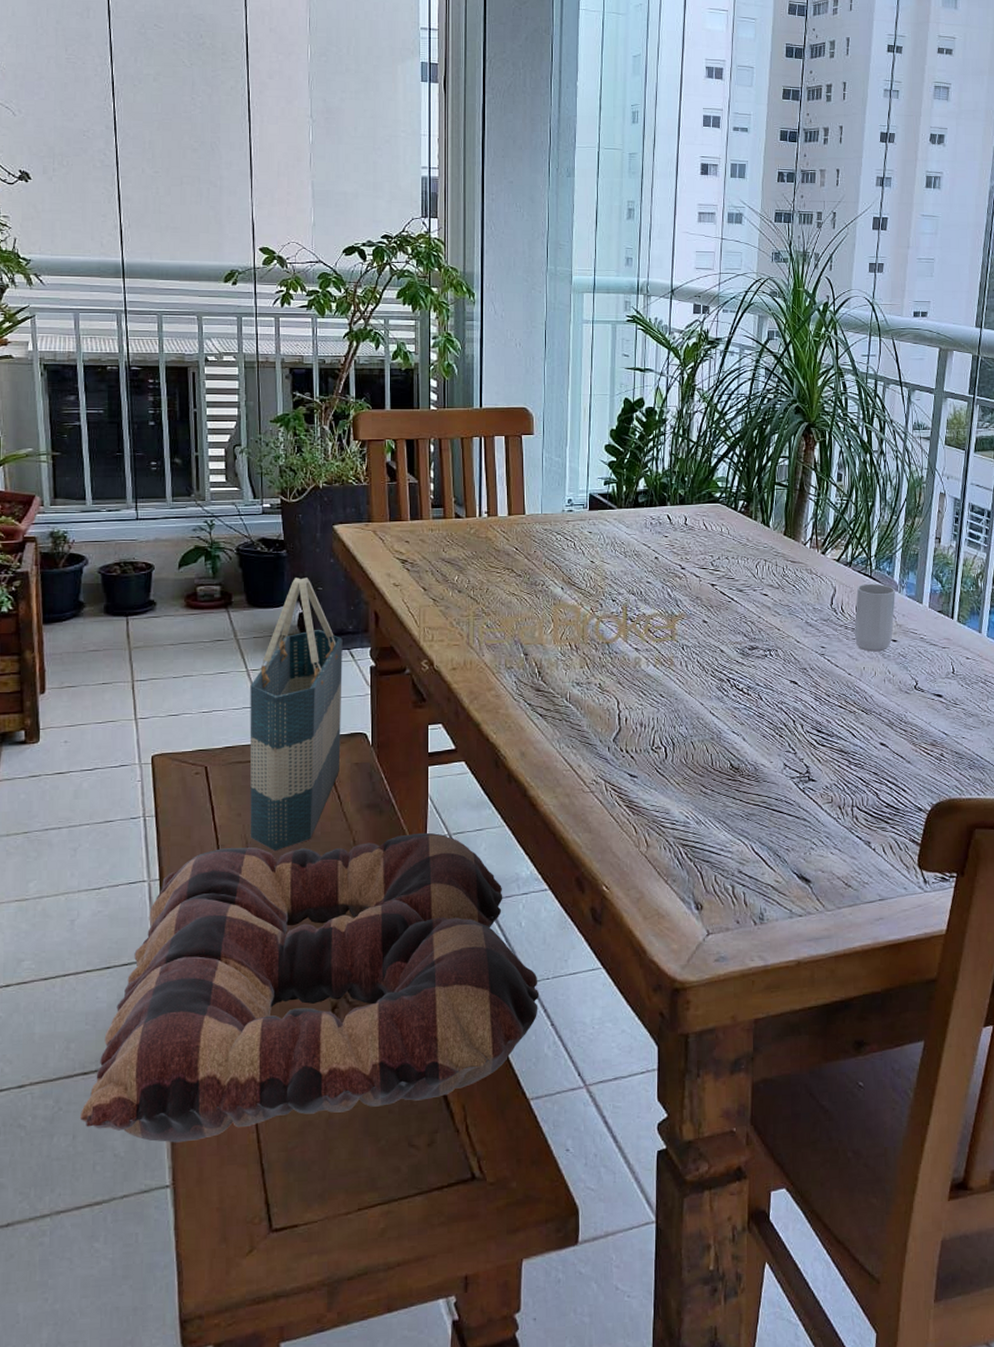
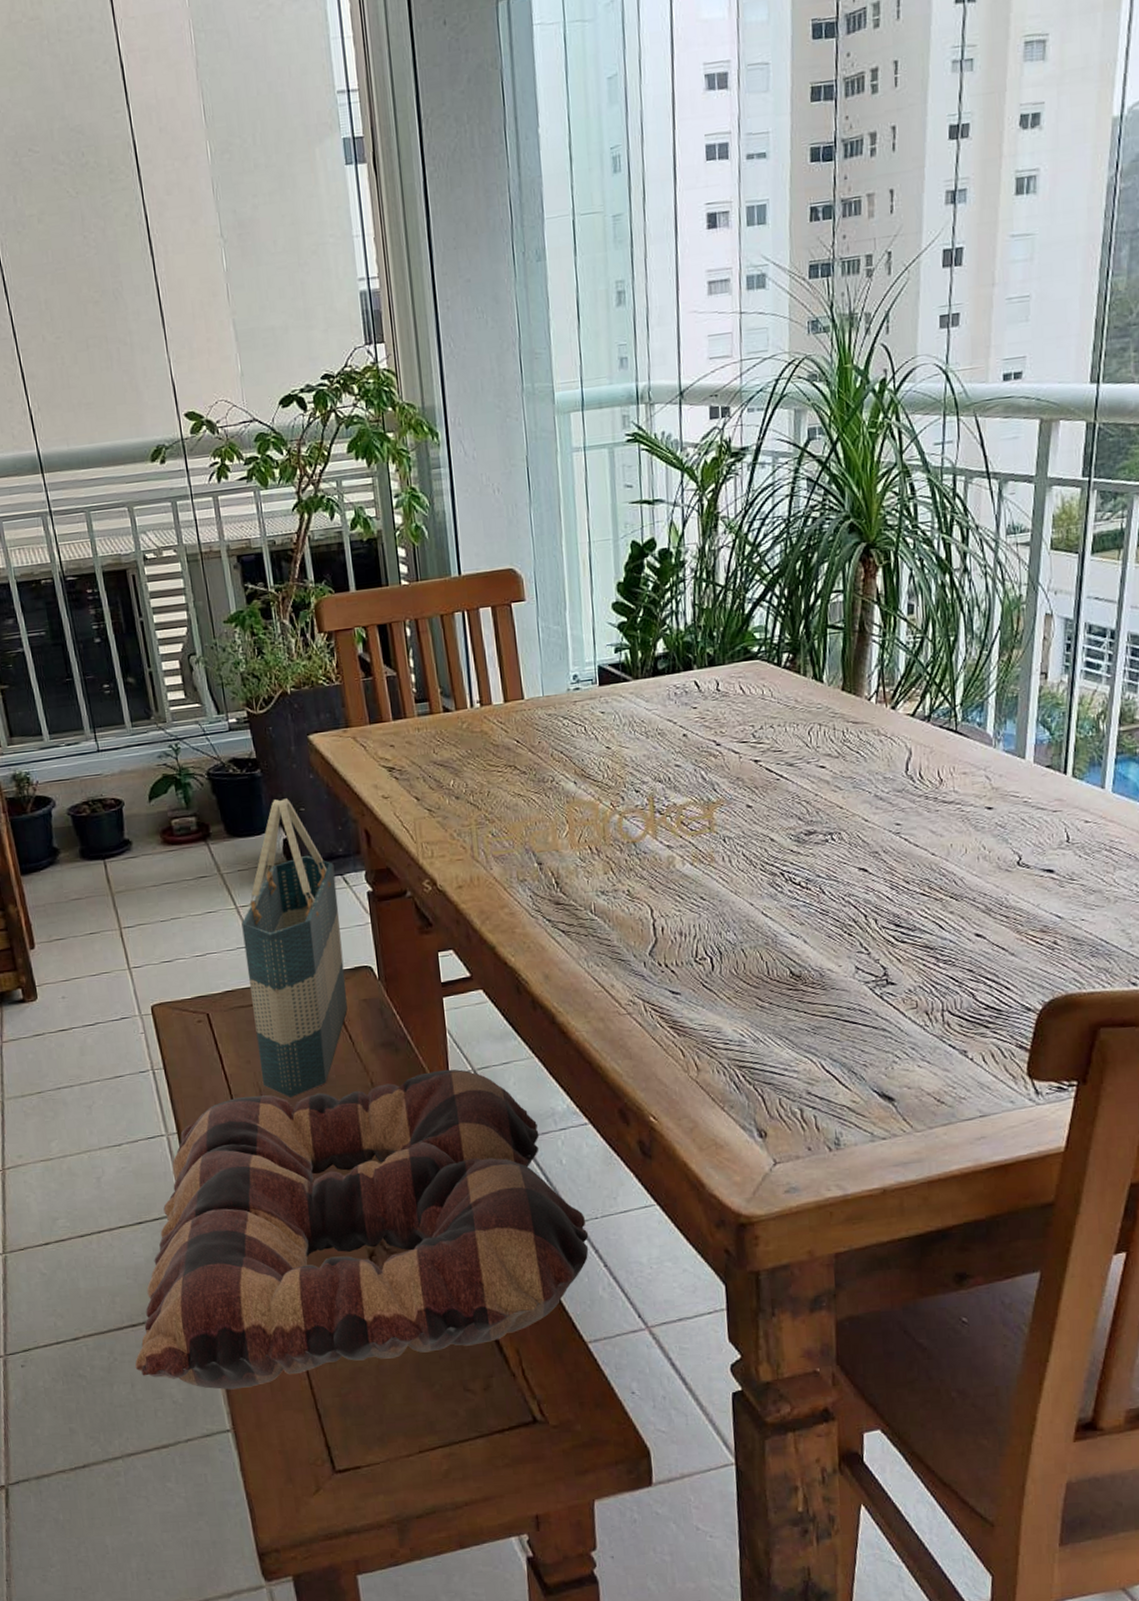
cup: present [854,583,895,652] -> none [937,739,989,825]

